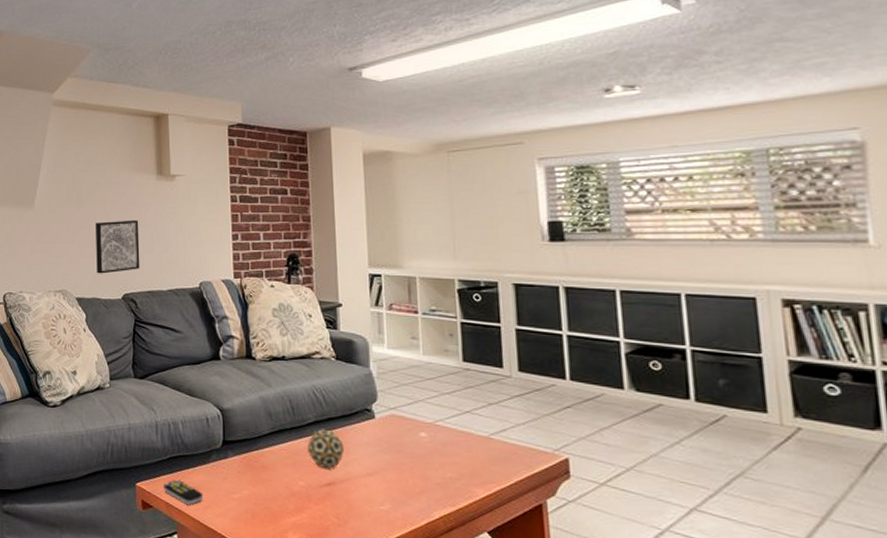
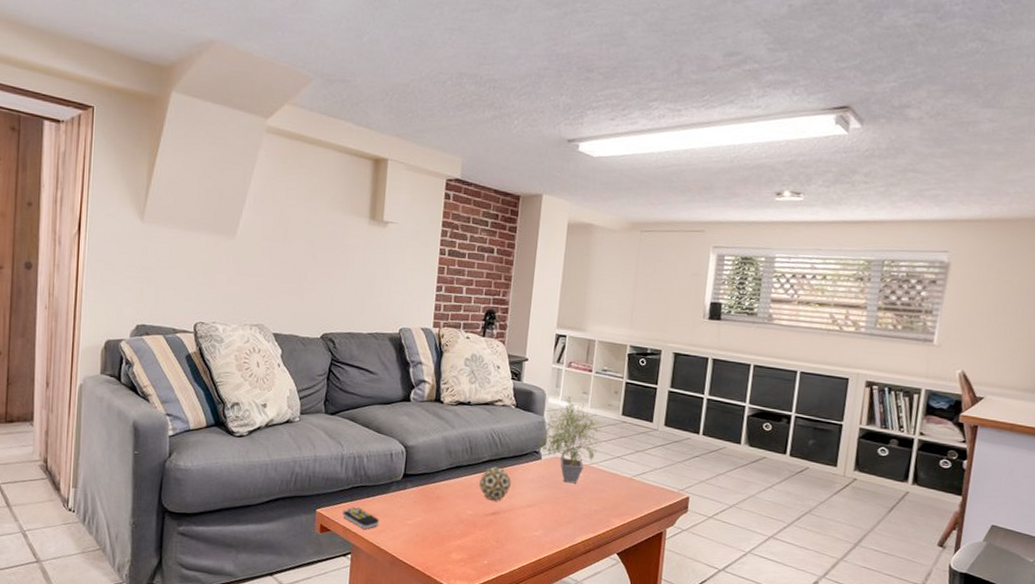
wall art: present [95,220,140,274] -> none [297,260,346,312]
potted plant: none [366,343,445,446] -> present [539,396,602,484]

